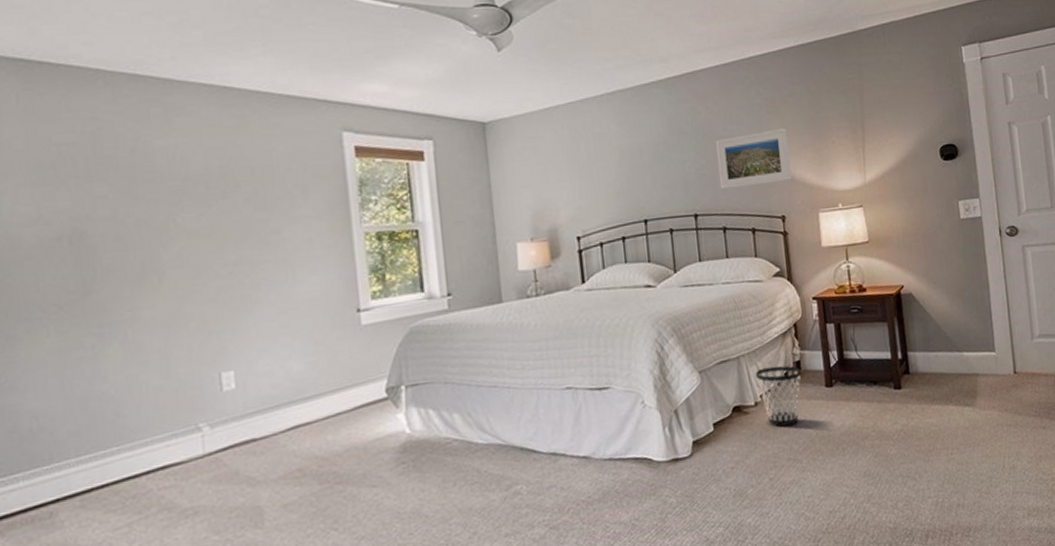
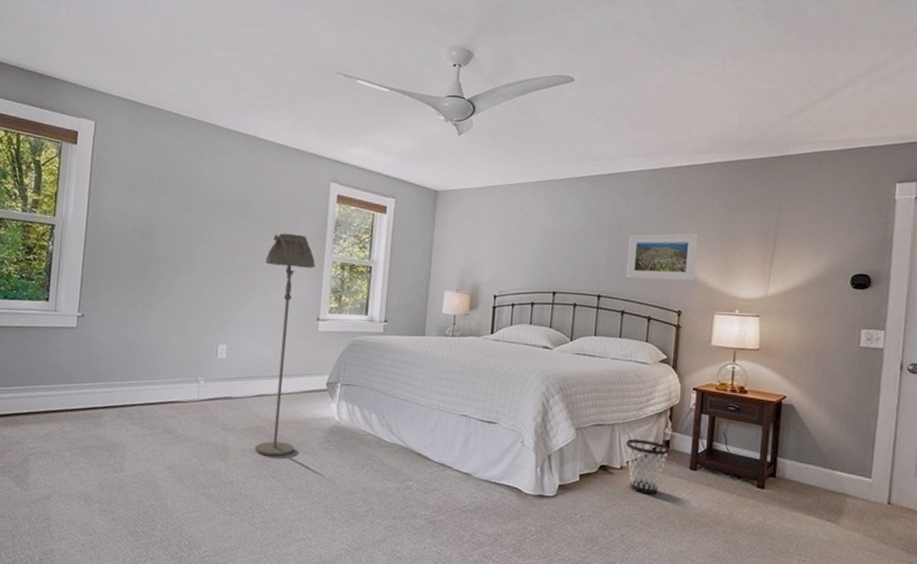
floor lamp: none [269,205,358,505] -> present [254,233,315,457]

